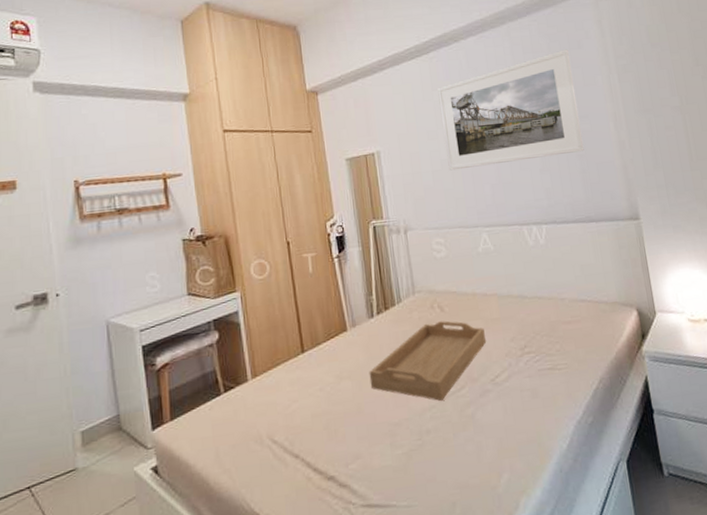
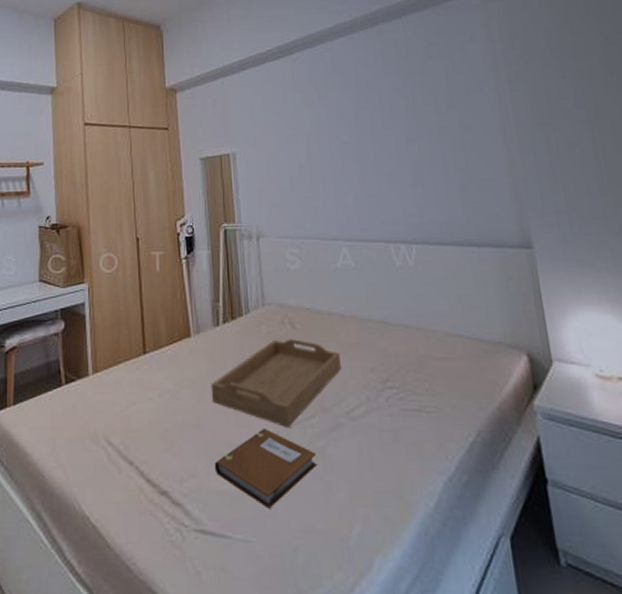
notebook: none [376,404,468,475] -> present [214,429,316,509]
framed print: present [437,49,584,171] -> none [300,53,465,177]

